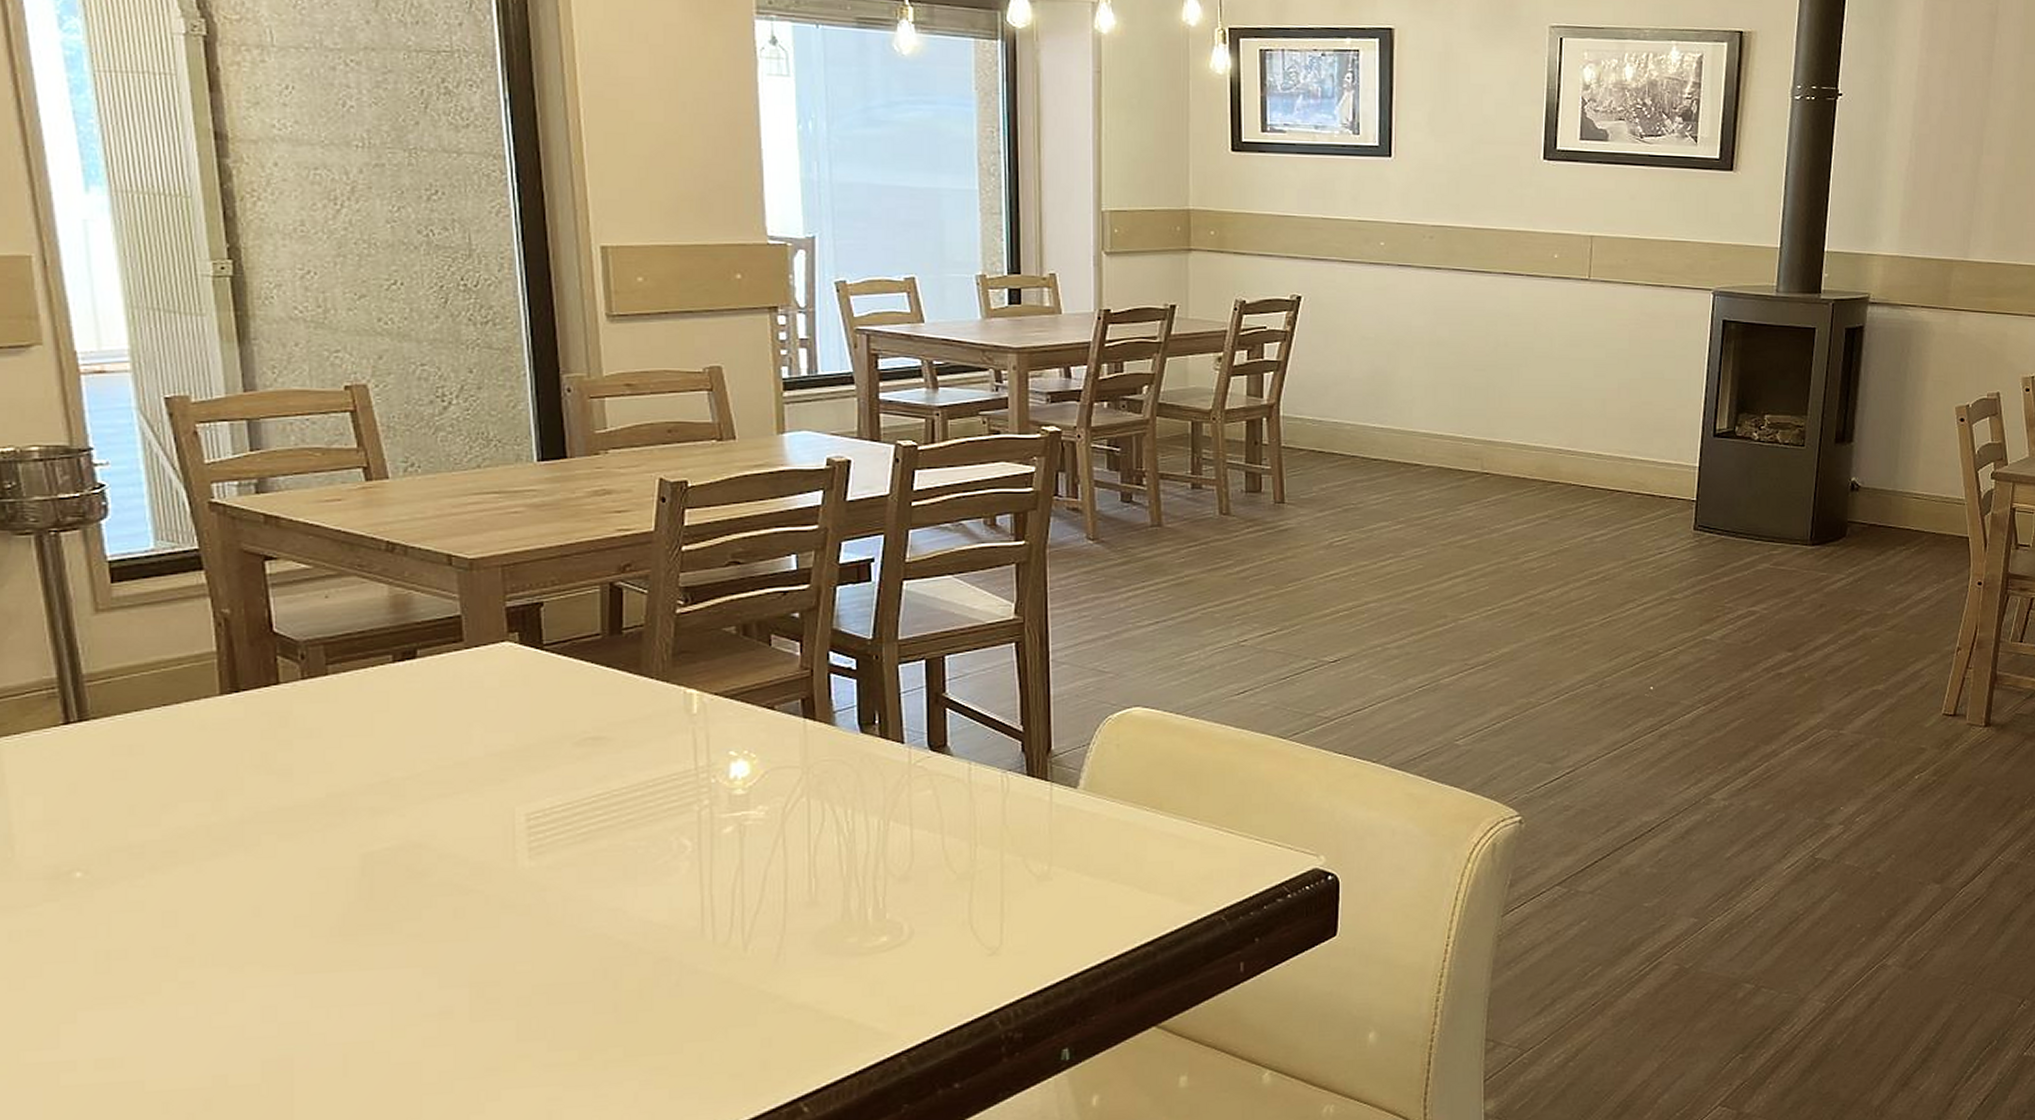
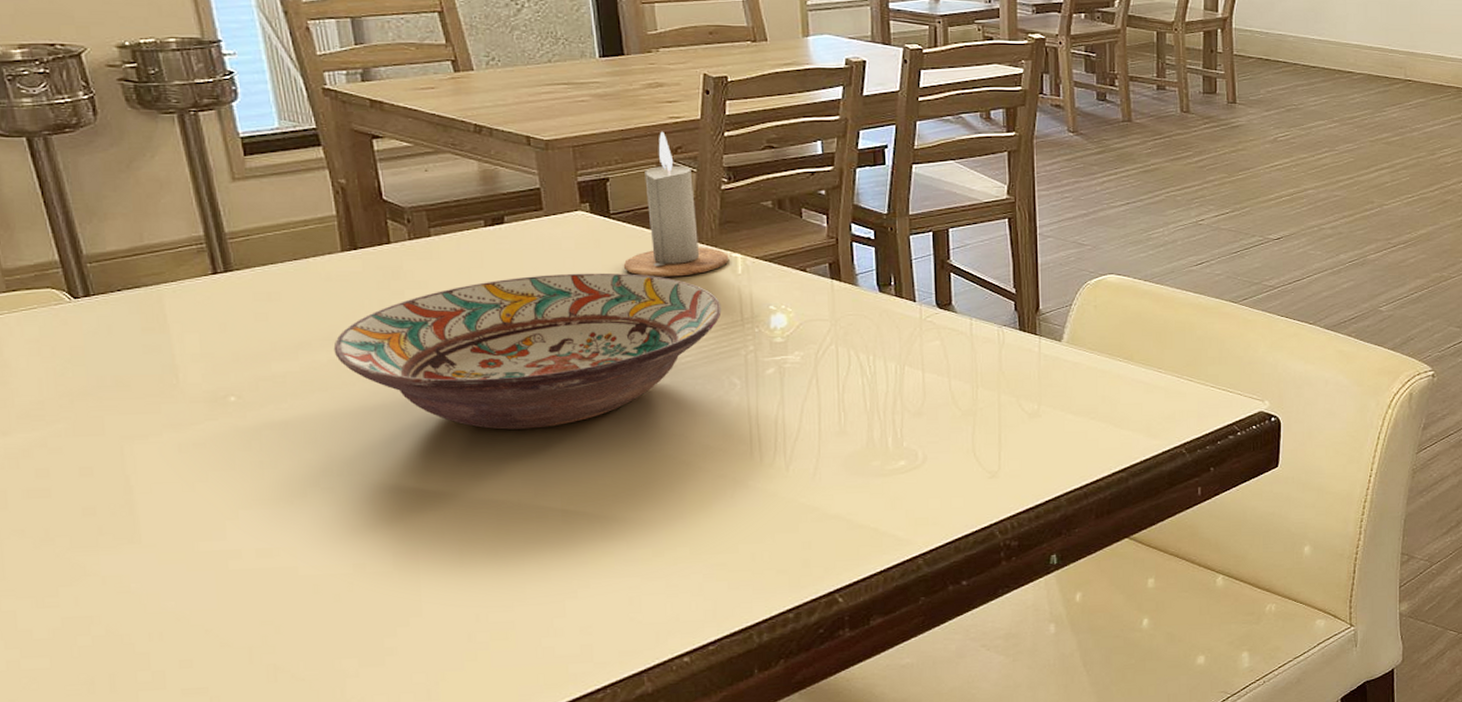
decorative bowl: none [204,714,672,907] -> present [333,272,722,430]
candle: none [556,546,683,719] -> present [623,131,729,277]

